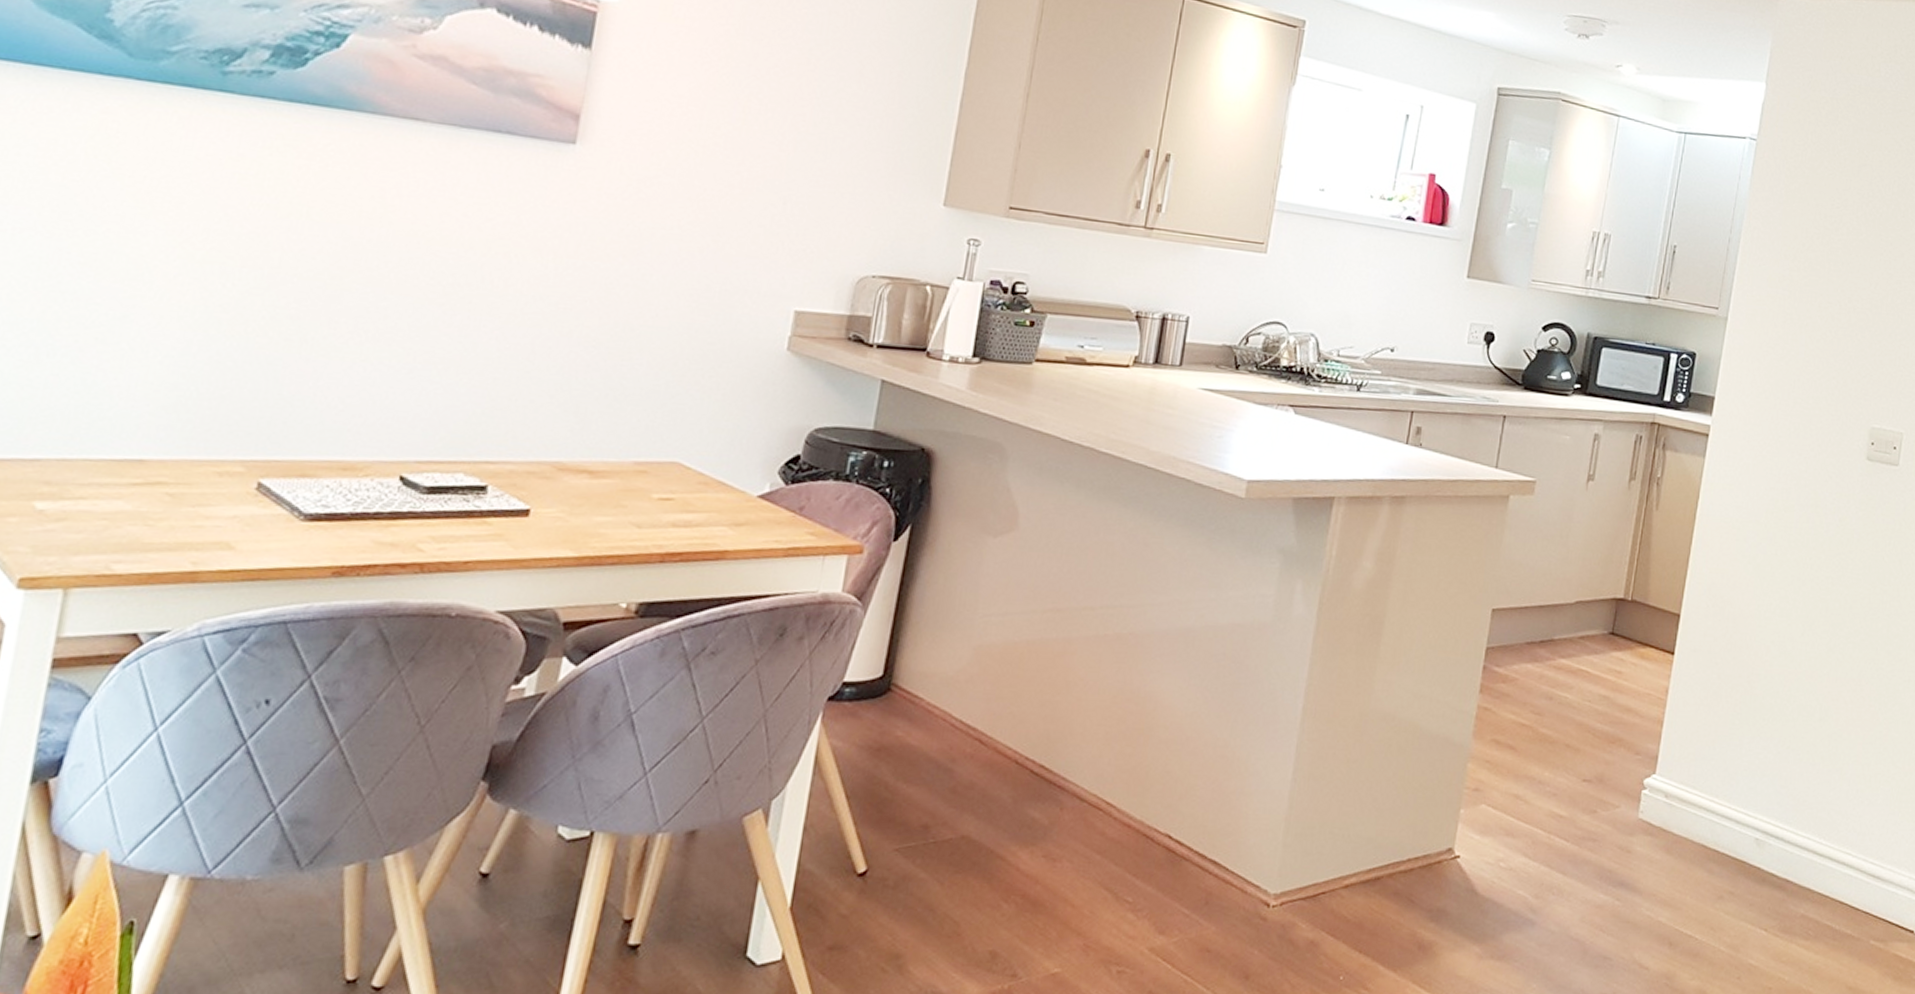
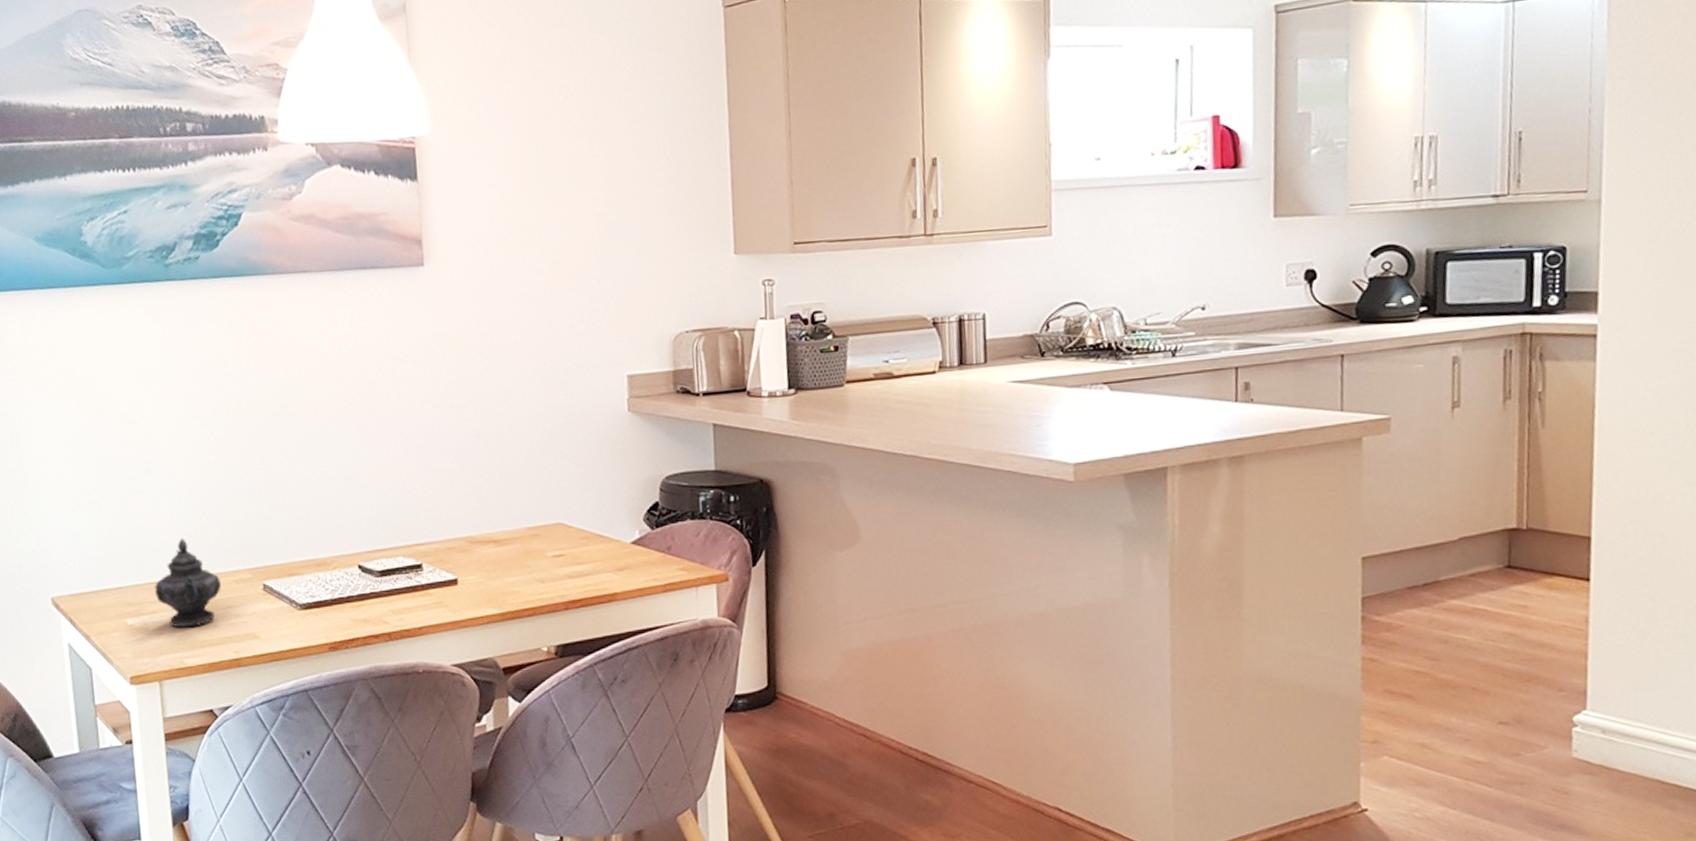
teapot: none [90,408,196,524] -> present [155,537,221,628]

